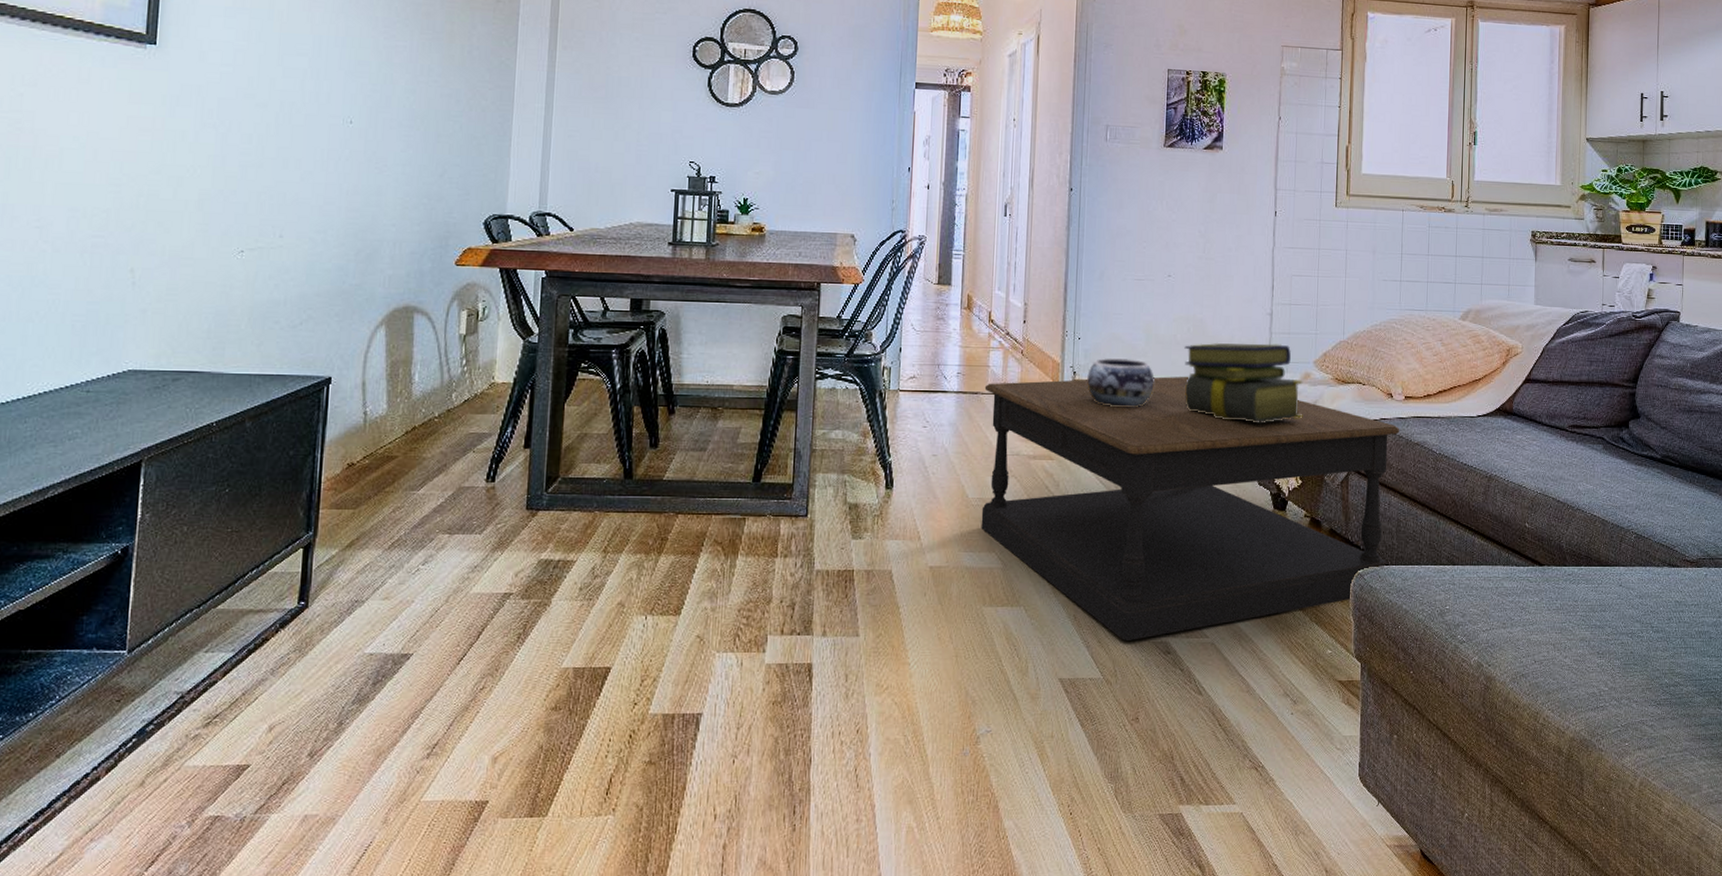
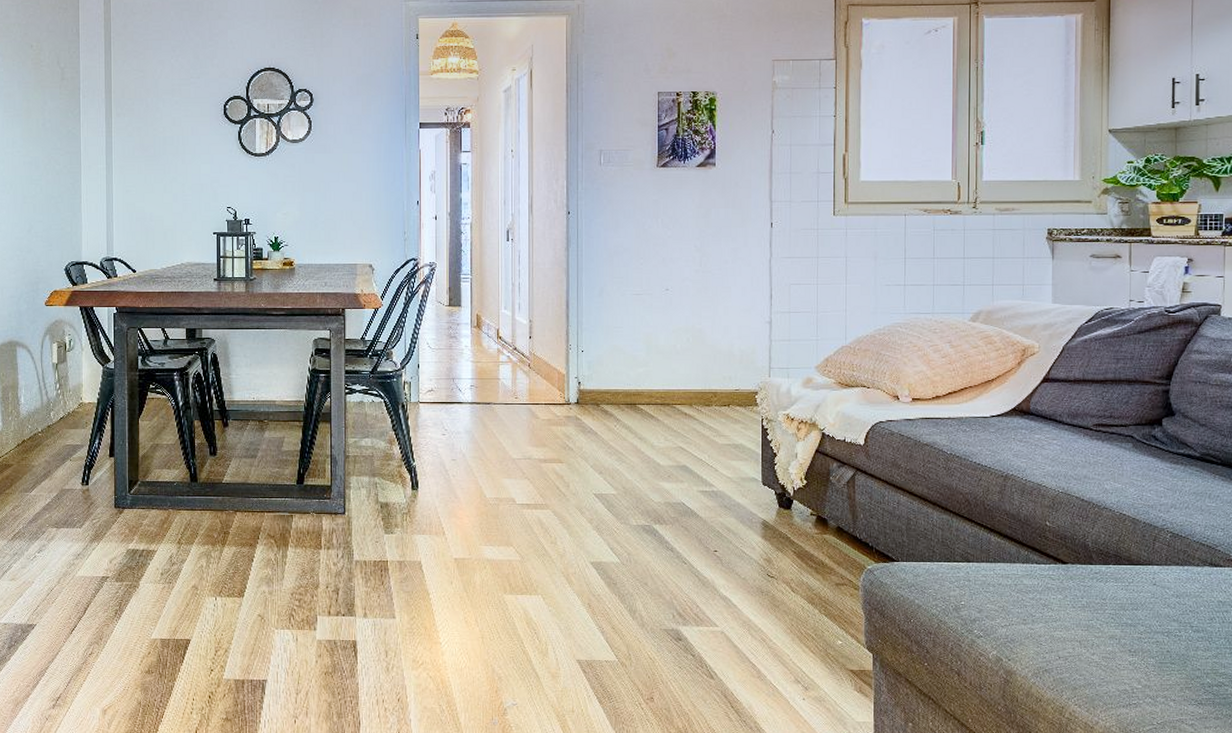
coffee table: present [981,376,1400,640] -> none [496,383,908,627]
decorative bowl: present [1087,358,1154,408] -> none [592,369,656,414]
stack of books: present [1184,342,1303,424] -> none [684,351,806,427]

